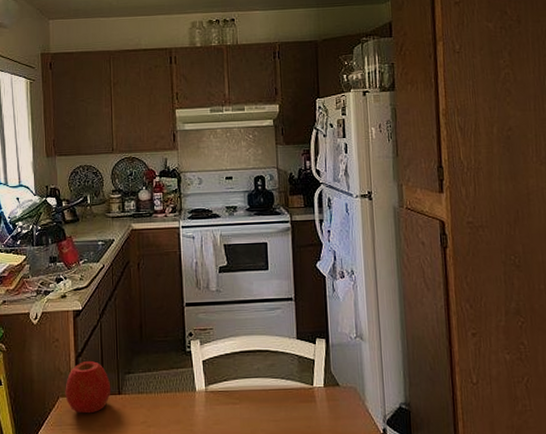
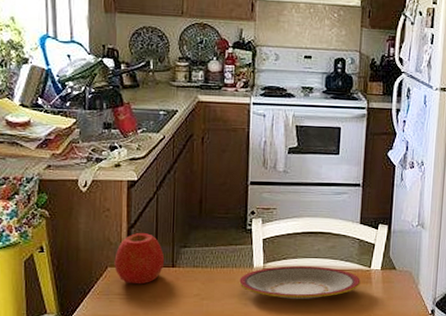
plate: none [183,386,304,423] -> present [239,265,361,299]

